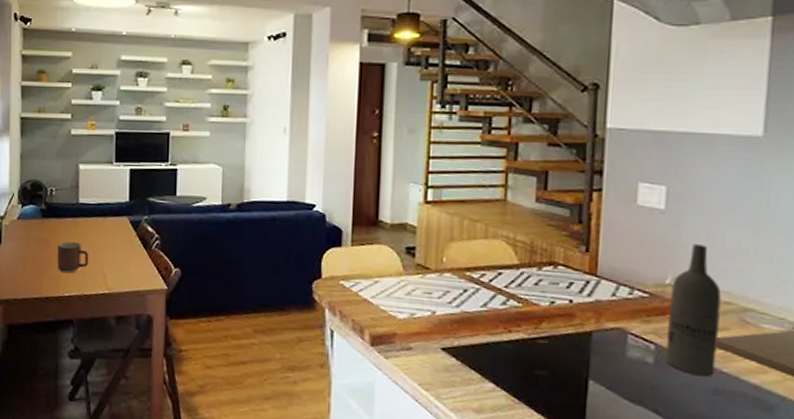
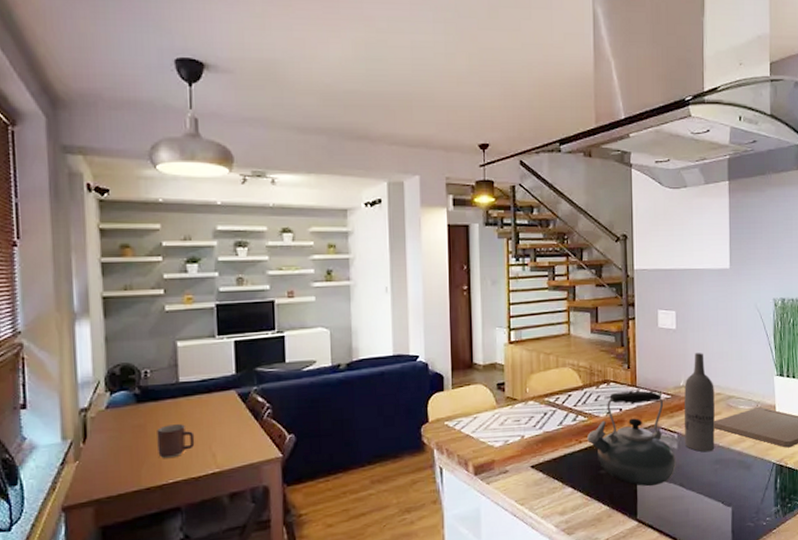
kettle: none [520,279,650,404] -> present [587,390,676,487]

